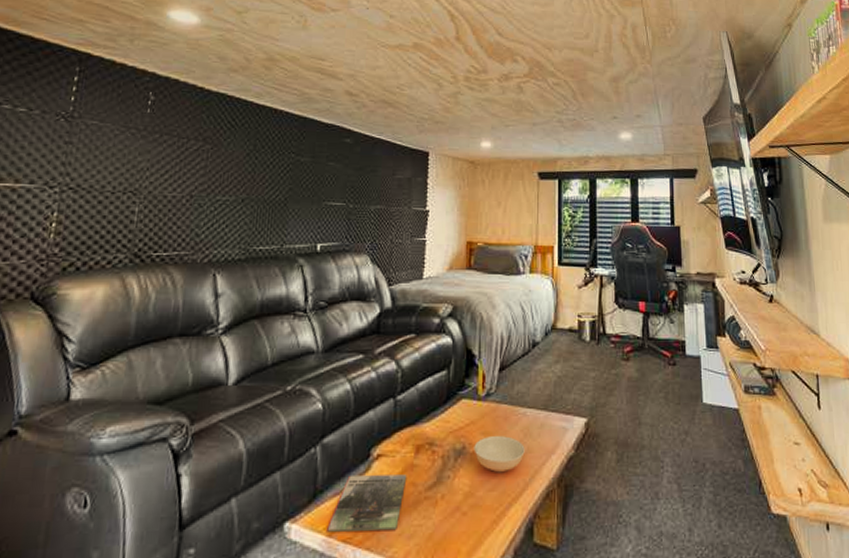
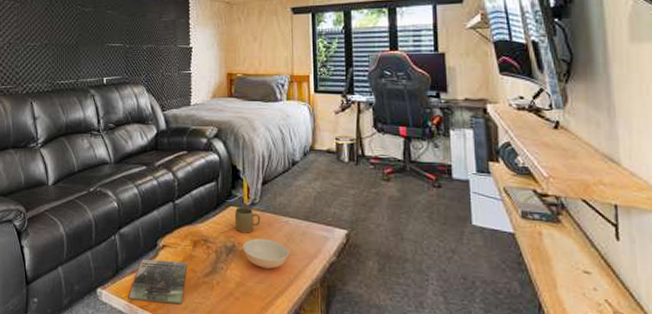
mug: none [466,399,496,431] -> present [234,207,261,233]

